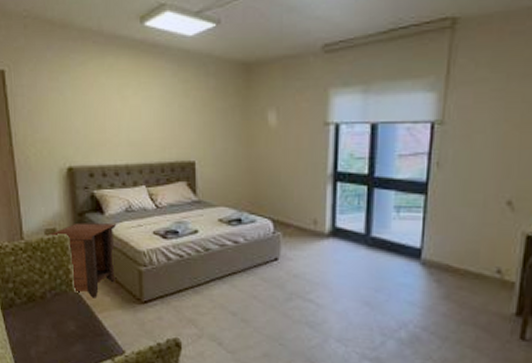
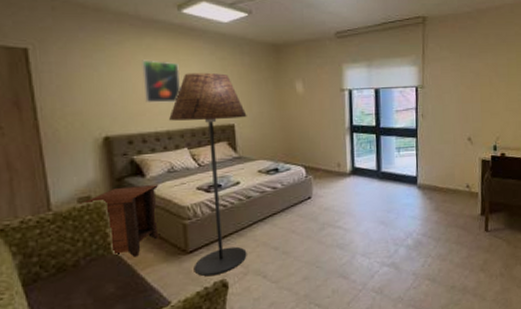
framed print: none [104,82,141,133] -> present [142,60,181,103]
floor lamp: none [129,98,209,332] -> present [169,72,247,277]

